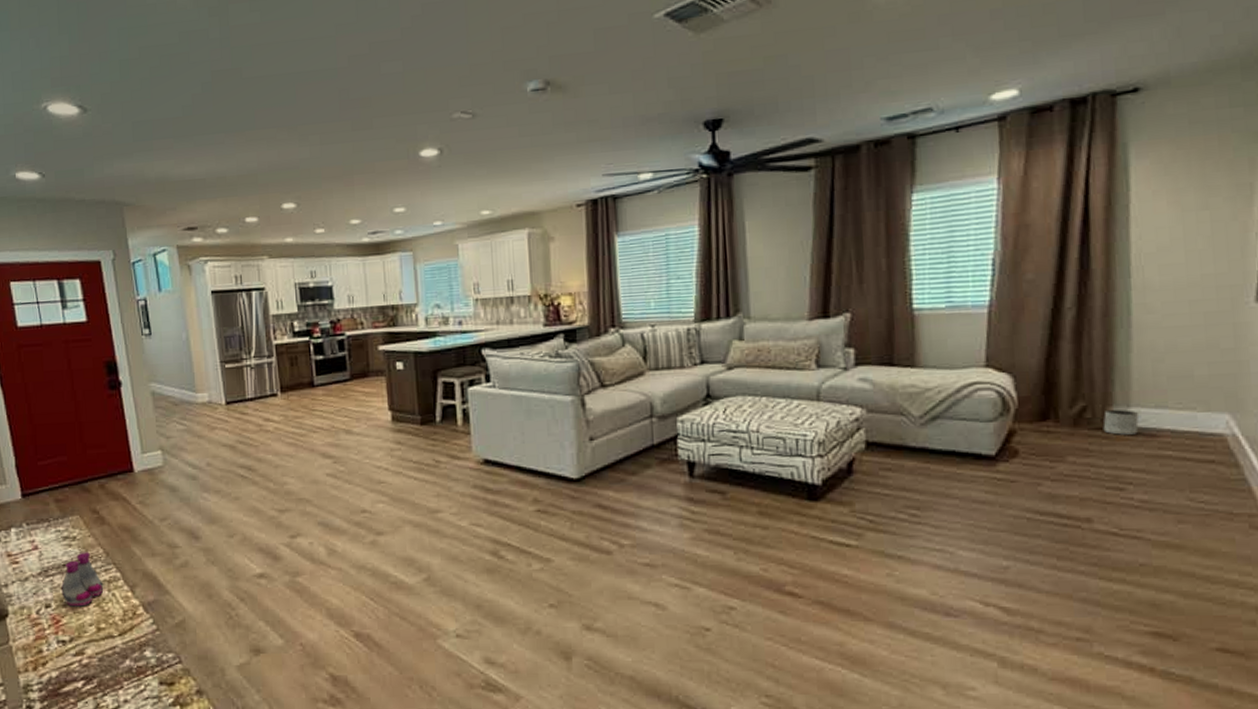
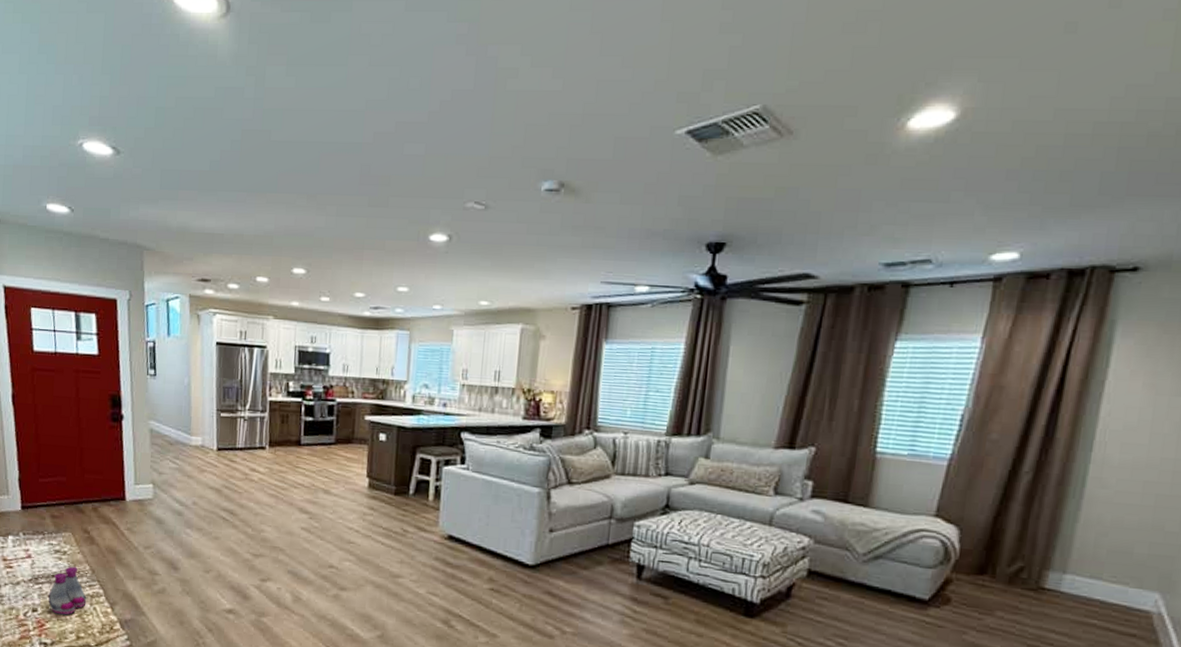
planter: present [1103,409,1139,435] -> none [1035,573,1072,600]

